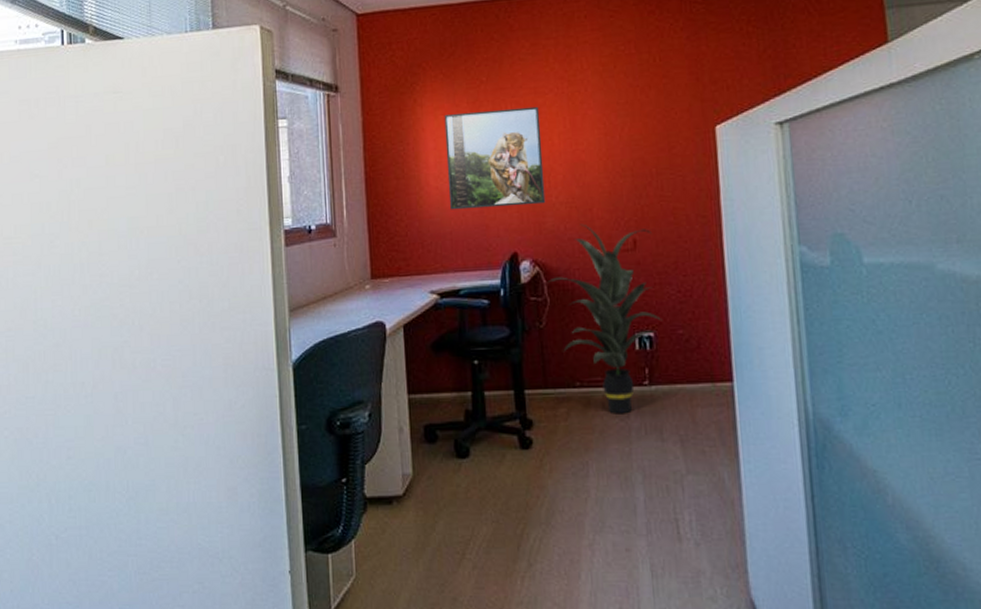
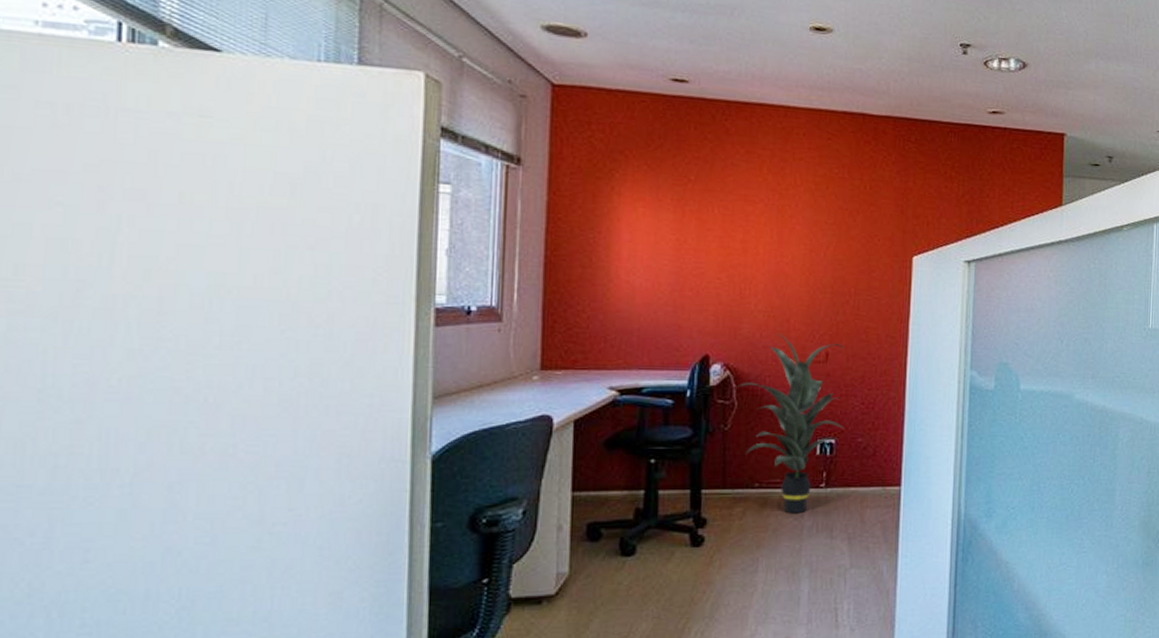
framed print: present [444,106,546,210] -> none [640,207,748,310]

